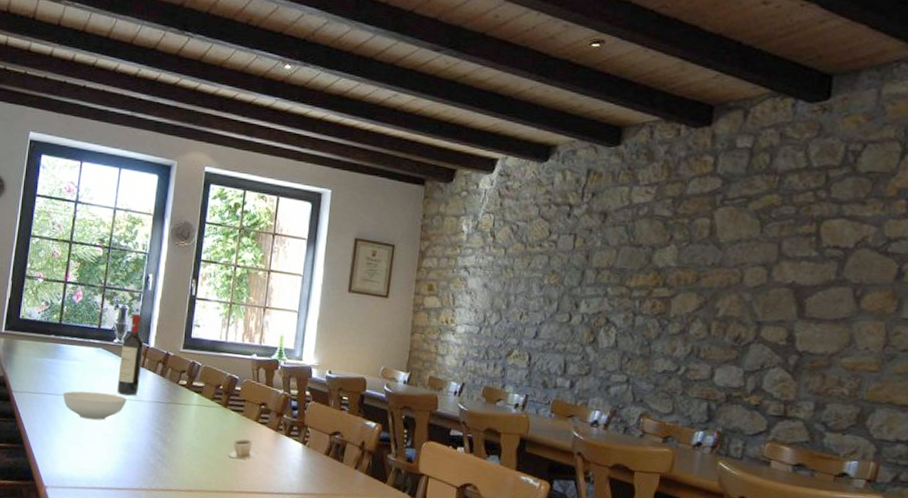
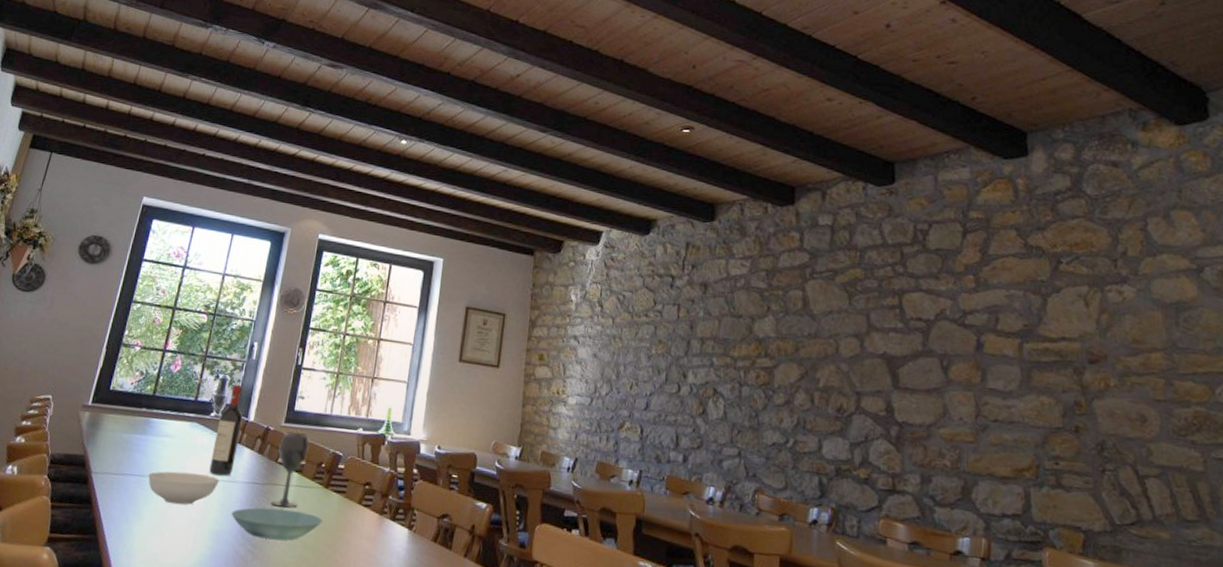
saucer: none [140,423,223,452] -> present [231,507,323,541]
wine glass: none [174,357,207,424] -> present [270,431,309,508]
cup: present [229,439,258,460] -> none [327,524,360,549]

